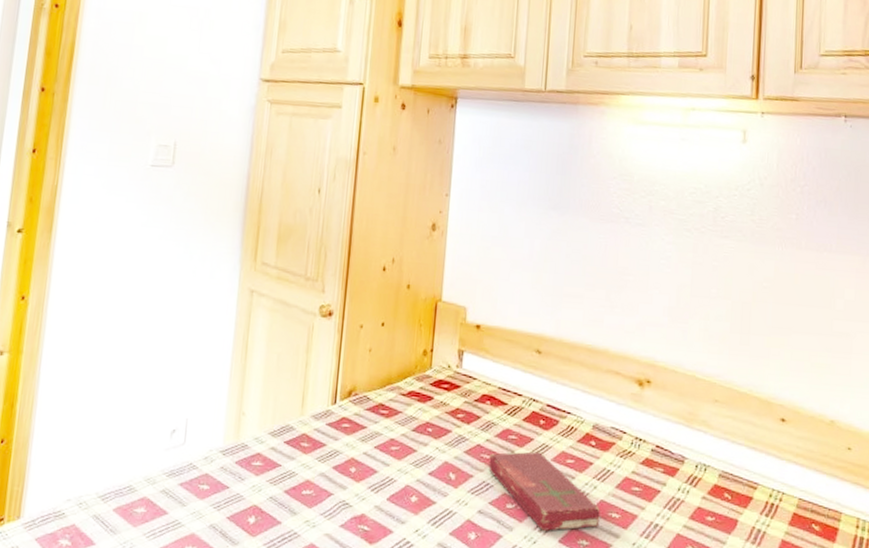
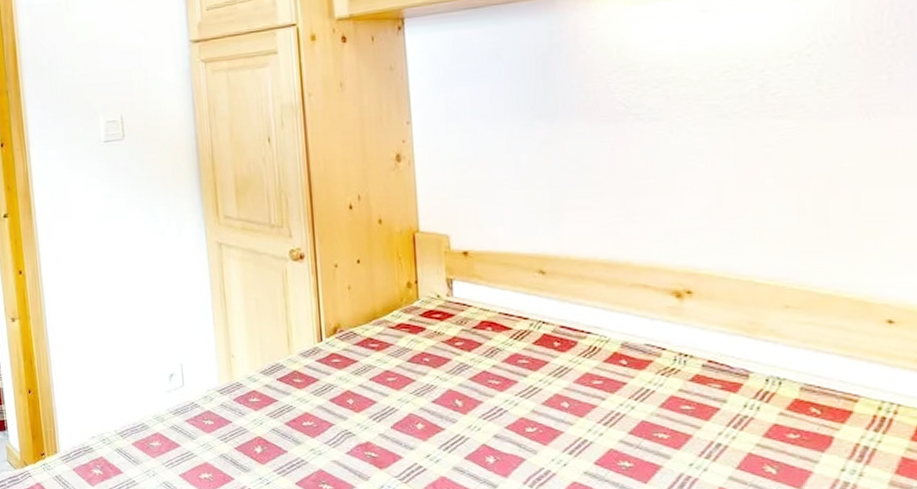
book: present [488,451,600,531] -> none [498,375,643,454]

